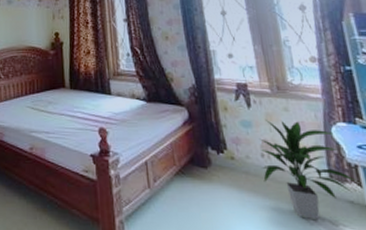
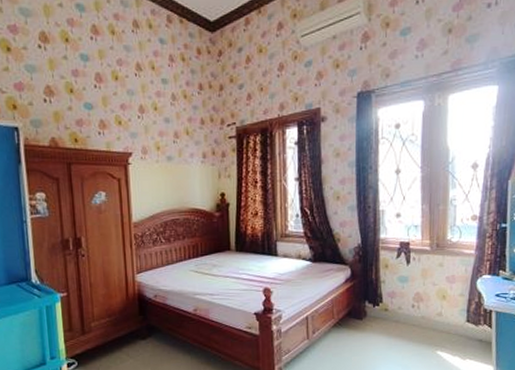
indoor plant: present [260,120,355,221] -> none [410,275,487,357]

